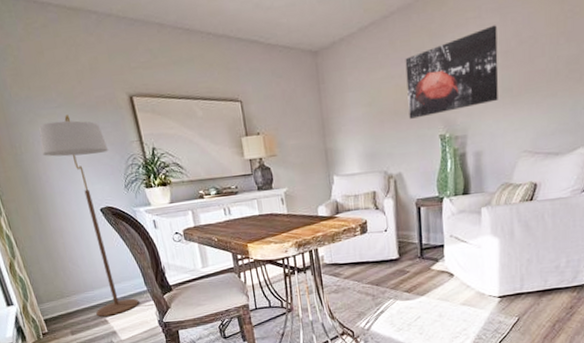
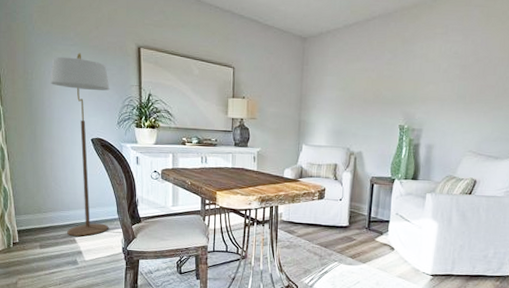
wall art: present [405,25,498,119] -> none [375,42,459,108]

